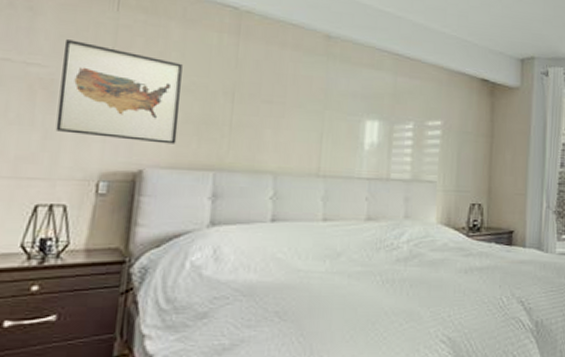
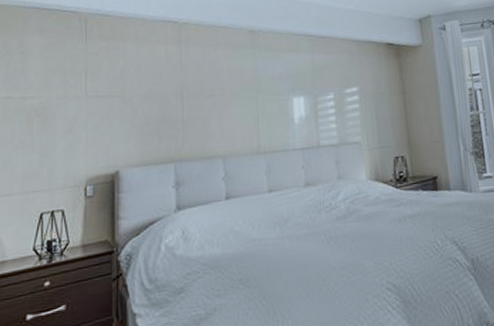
wall art: present [55,40,183,144] -> none [49,72,142,150]

